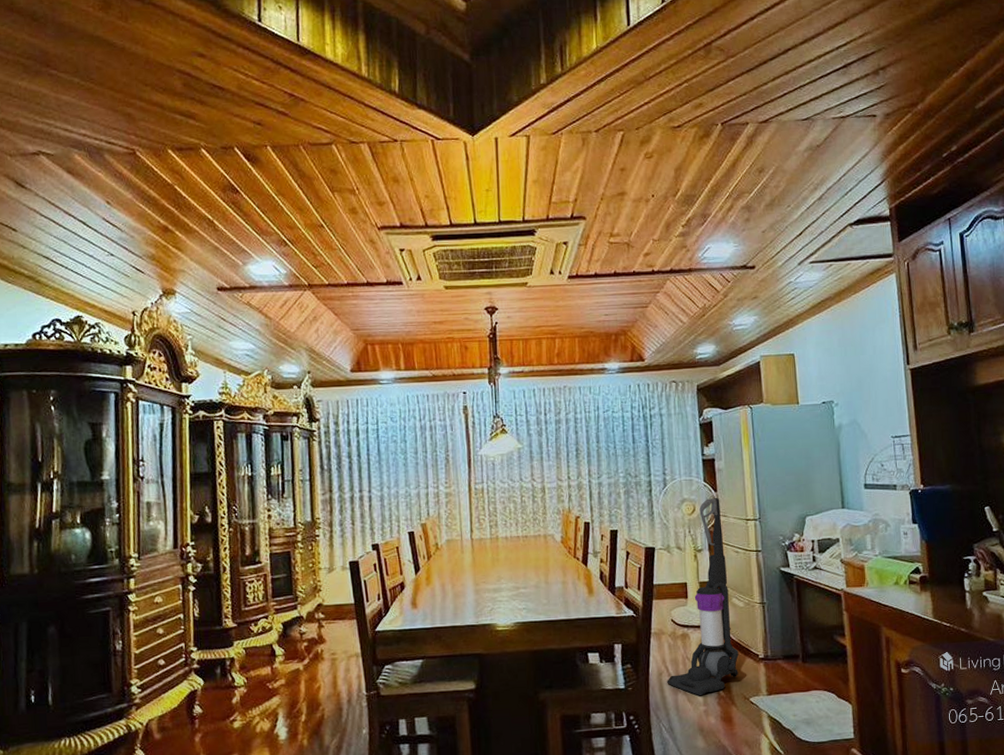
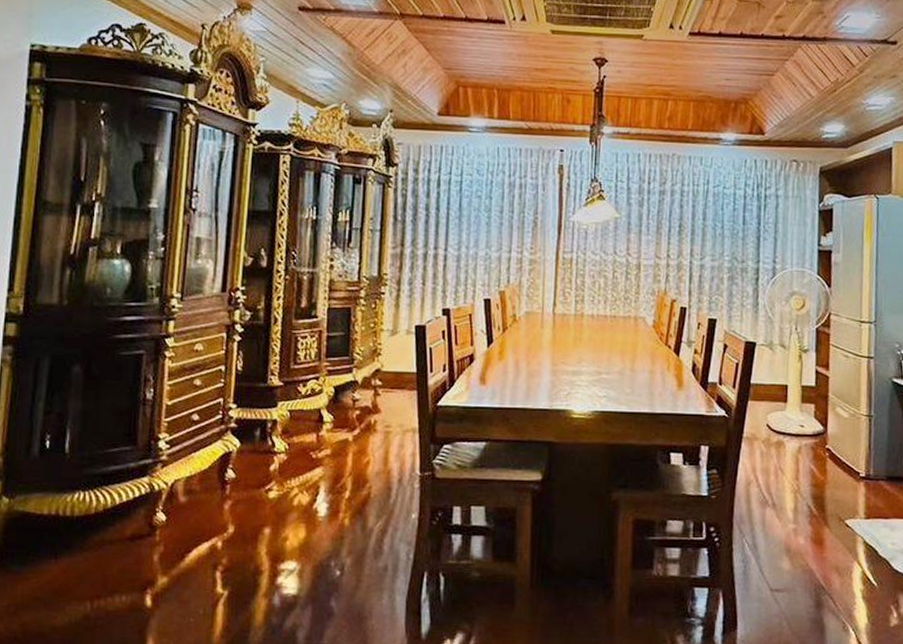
vacuum cleaner: present [667,497,739,696] -> none [755,293,838,513]

